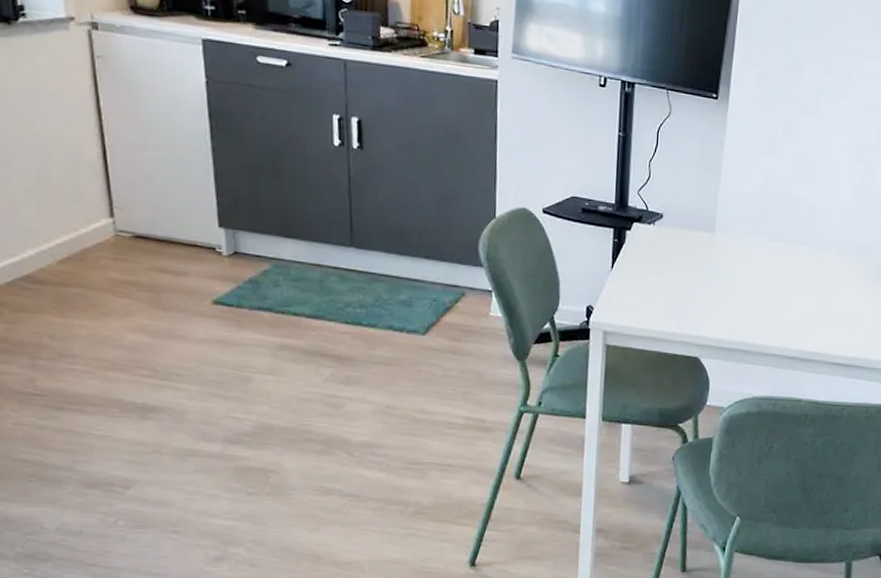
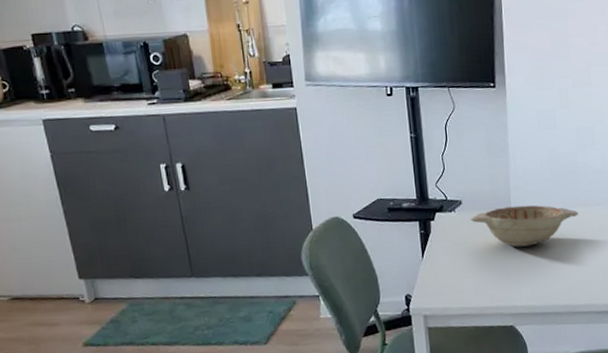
decorative bowl: none [670,228,785,276] -> present [471,205,579,247]

